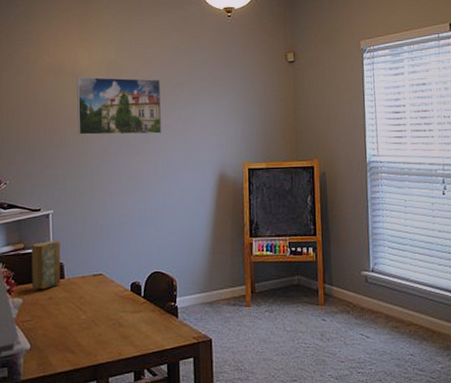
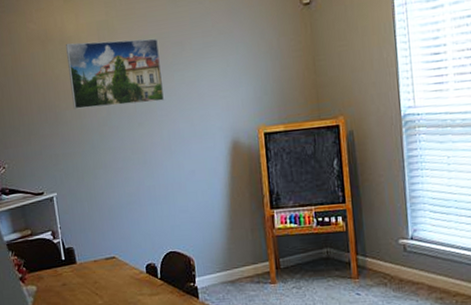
hardback book: present [31,240,61,289] -> none [38,224,73,276]

